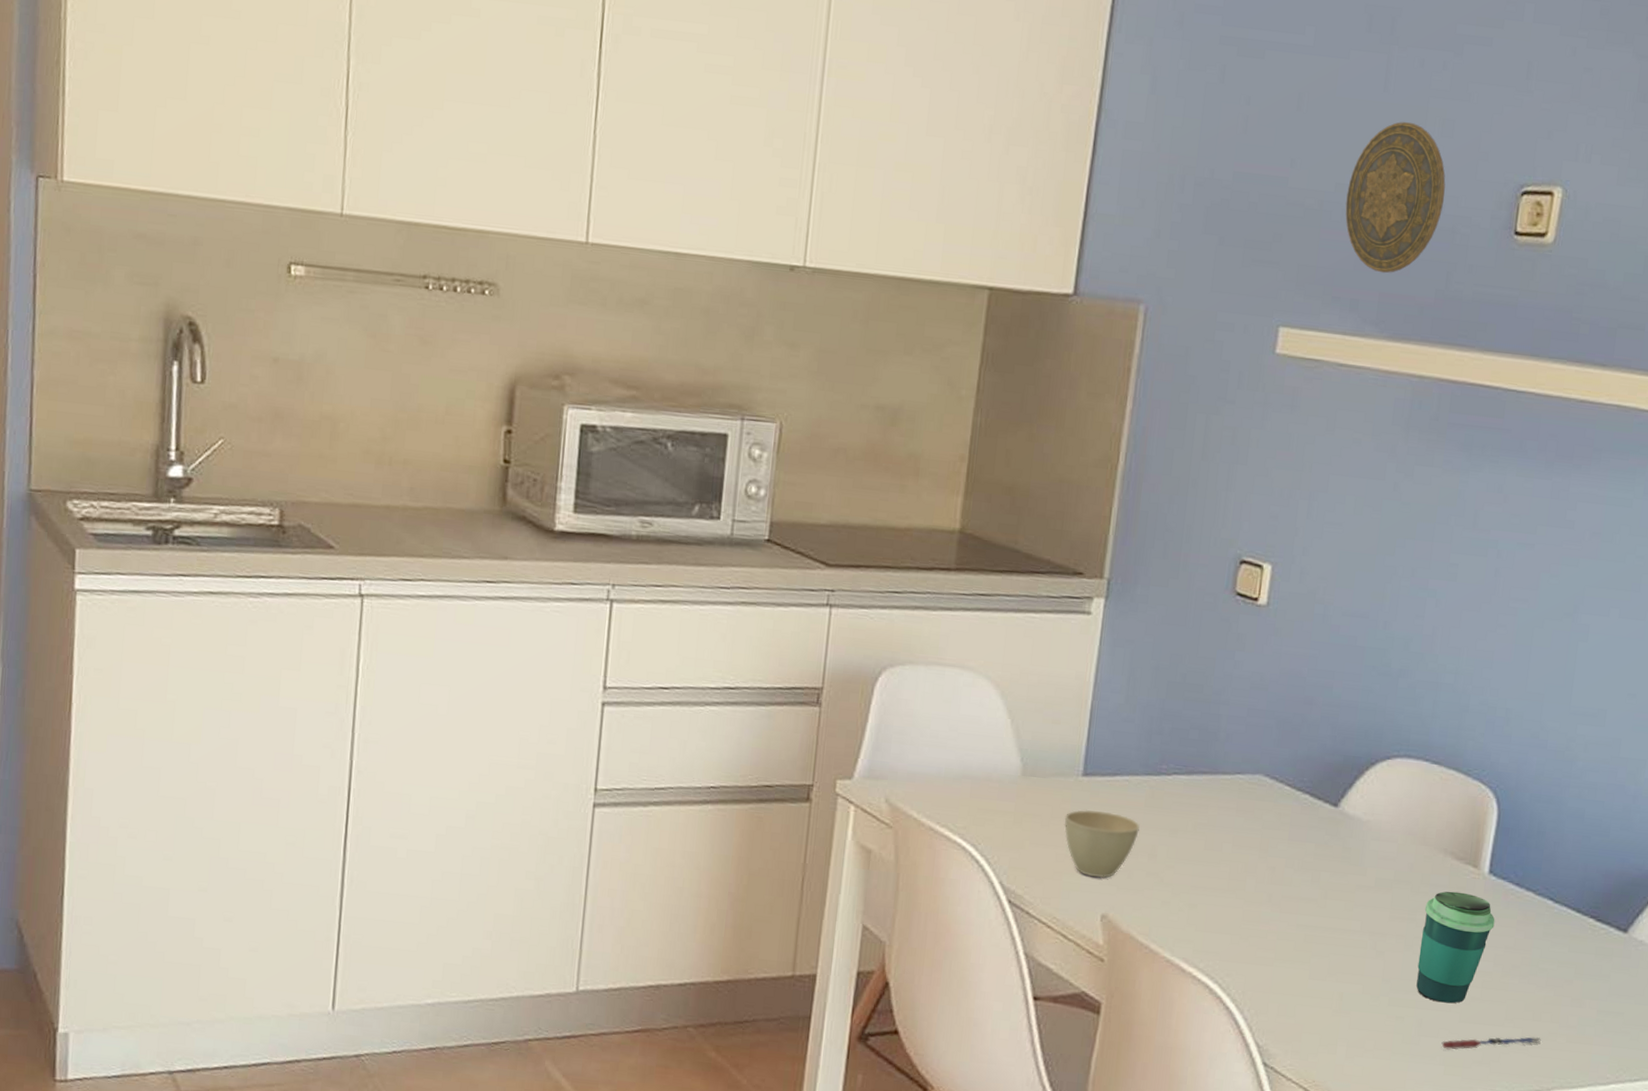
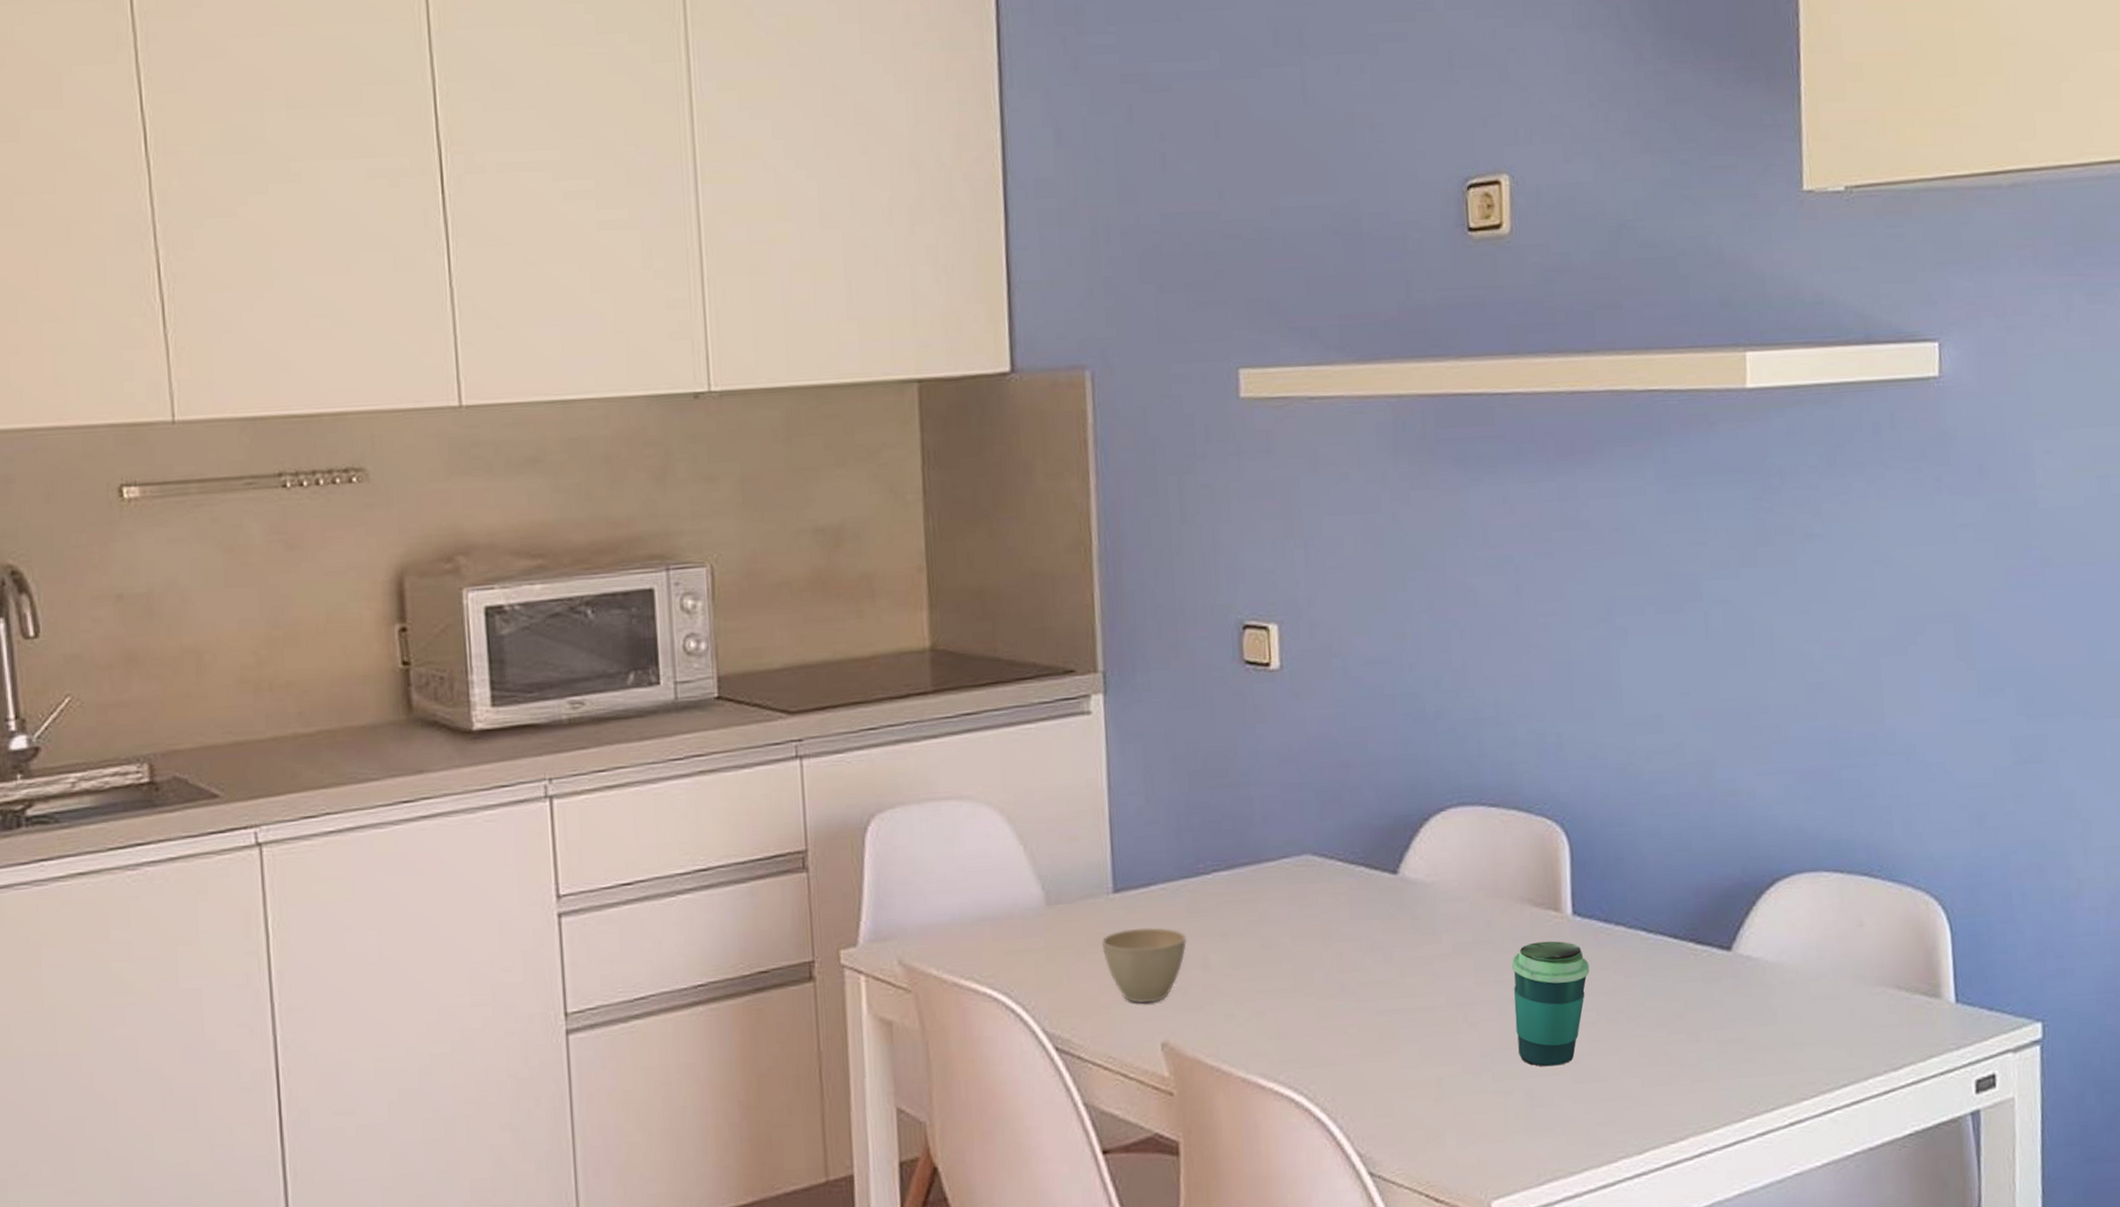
decorative plate: present [1345,122,1446,274] -> none [1284,133,1389,294]
pen: present [1441,1037,1542,1050] -> none [1558,1084,1665,1117]

